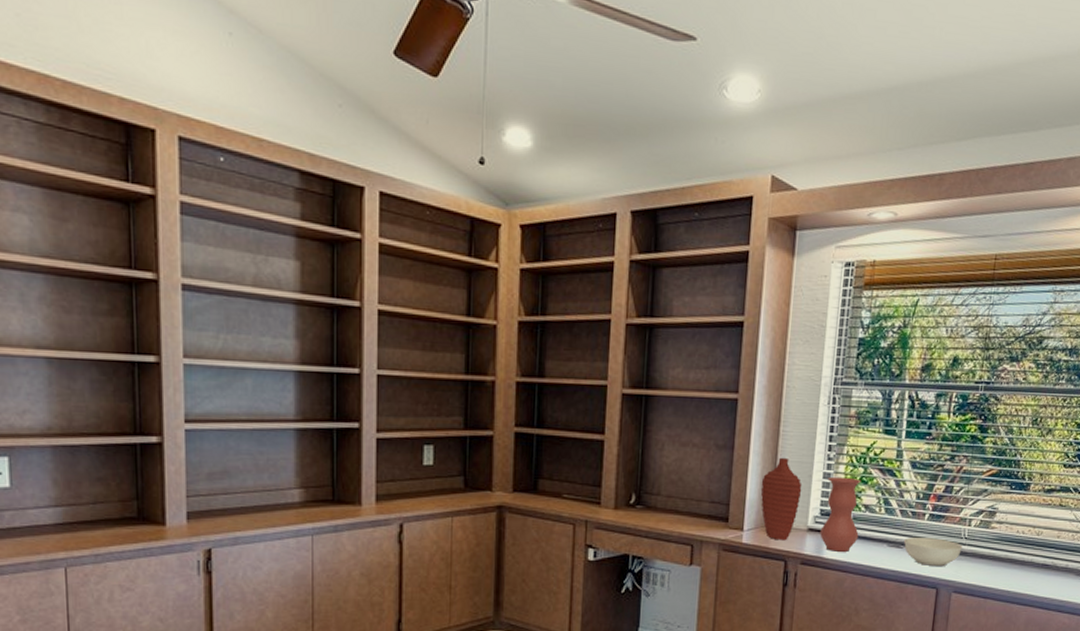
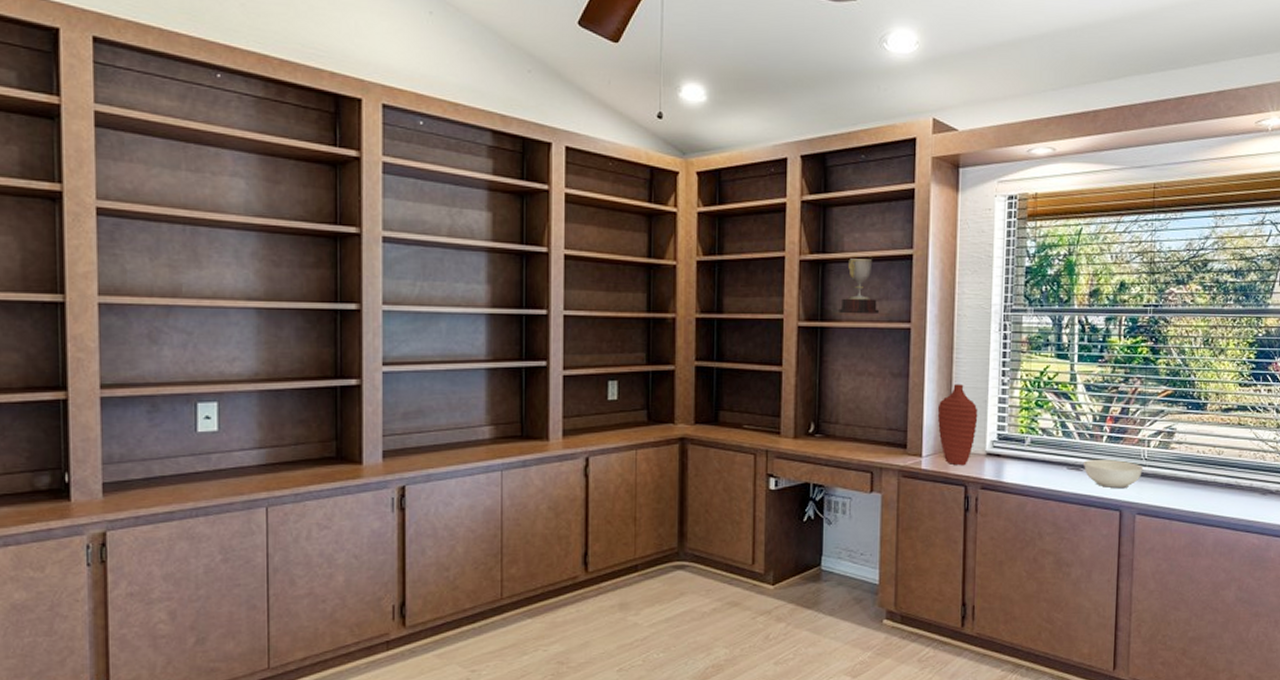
trophy: none [665,321,706,383] -> present [839,255,879,315]
vase: present [820,476,861,552] -> none [998,401,1038,476]

